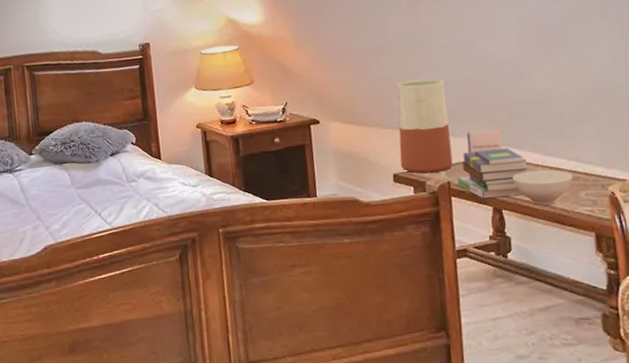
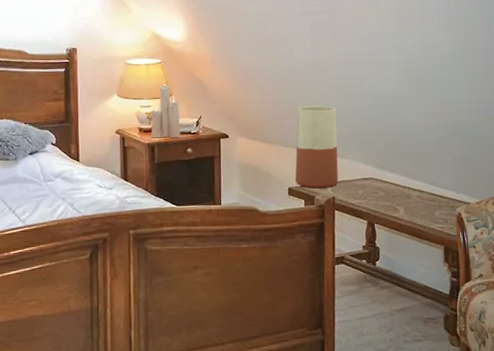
candle: none [232,71,267,130] -> present [150,84,181,138]
books: present [457,148,528,199] -> none [340,170,397,214]
book: present [466,130,503,154] -> none [351,154,380,174]
bowl: present [512,170,573,206] -> none [384,191,431,221]

